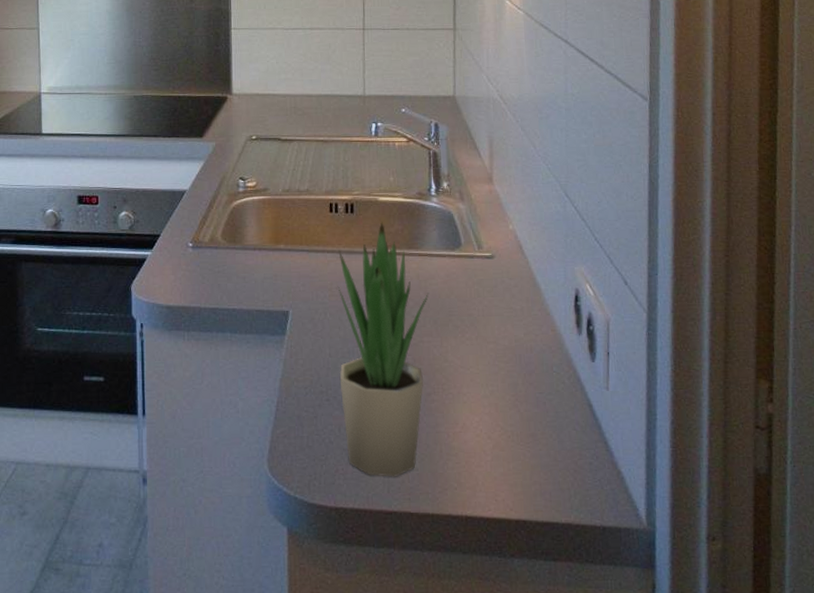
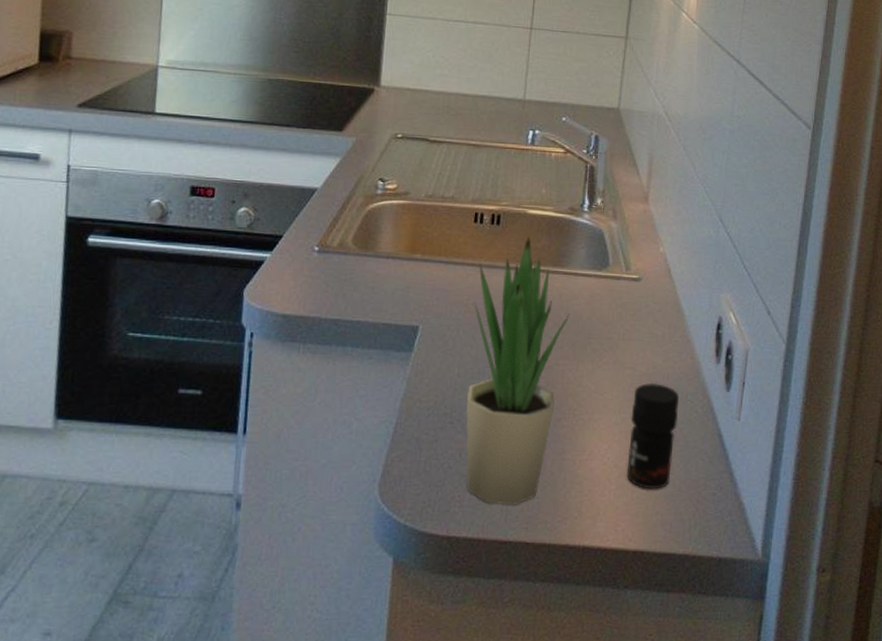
jar: none [498,355,546,460] -> present [626,382,680,489]

